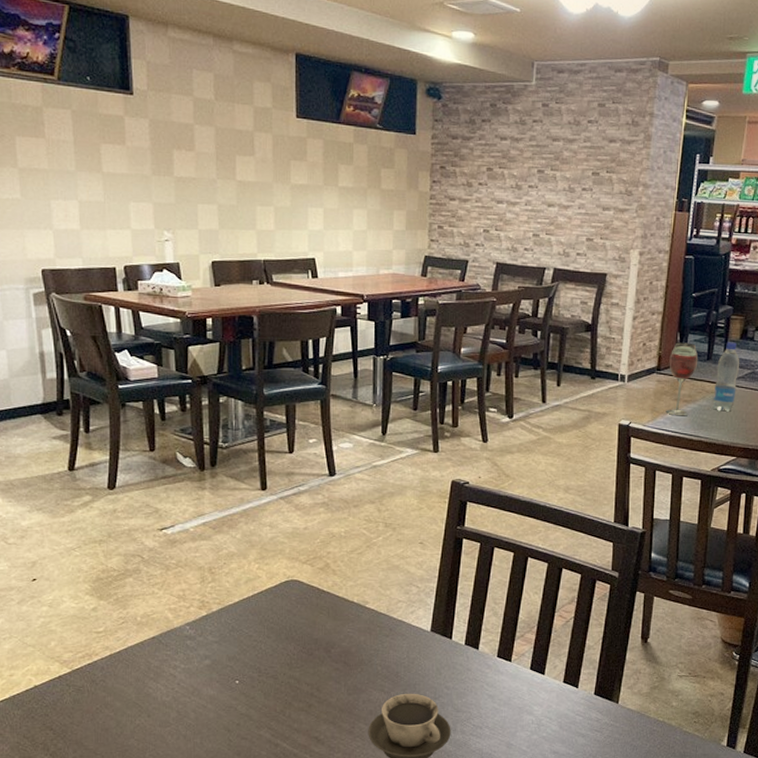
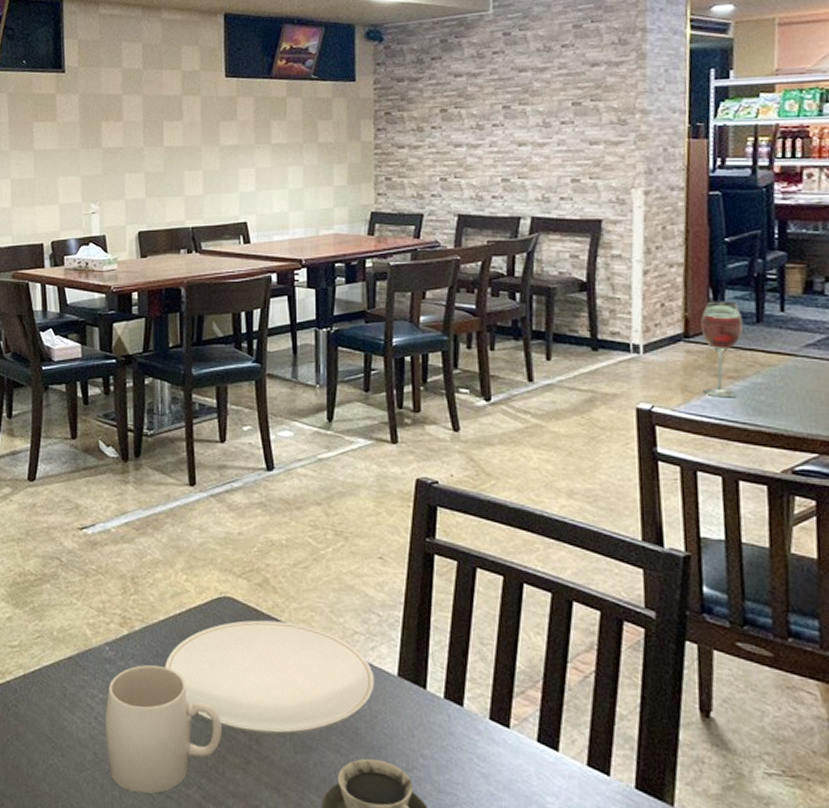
mug: none [187,637,288,739] -> present [105,664,222,794]
plate: none [240,596,413,683] -> present [165,619,375,735]
bottle: present [712,342,740,413] -> none [771,298,808,393]

